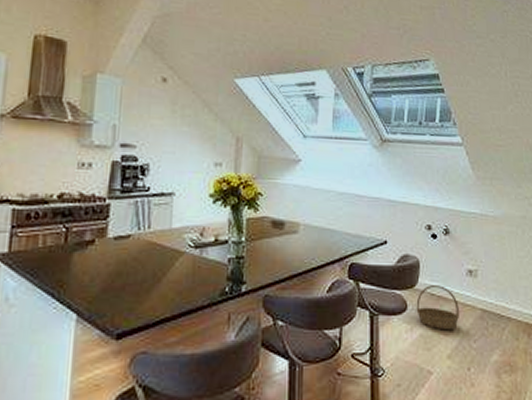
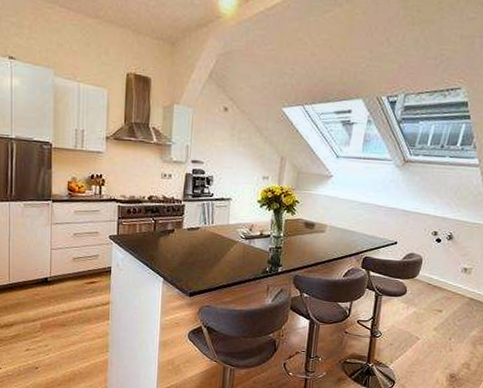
basket: present [416,285,459,331] -> none [413,277,451,311]

